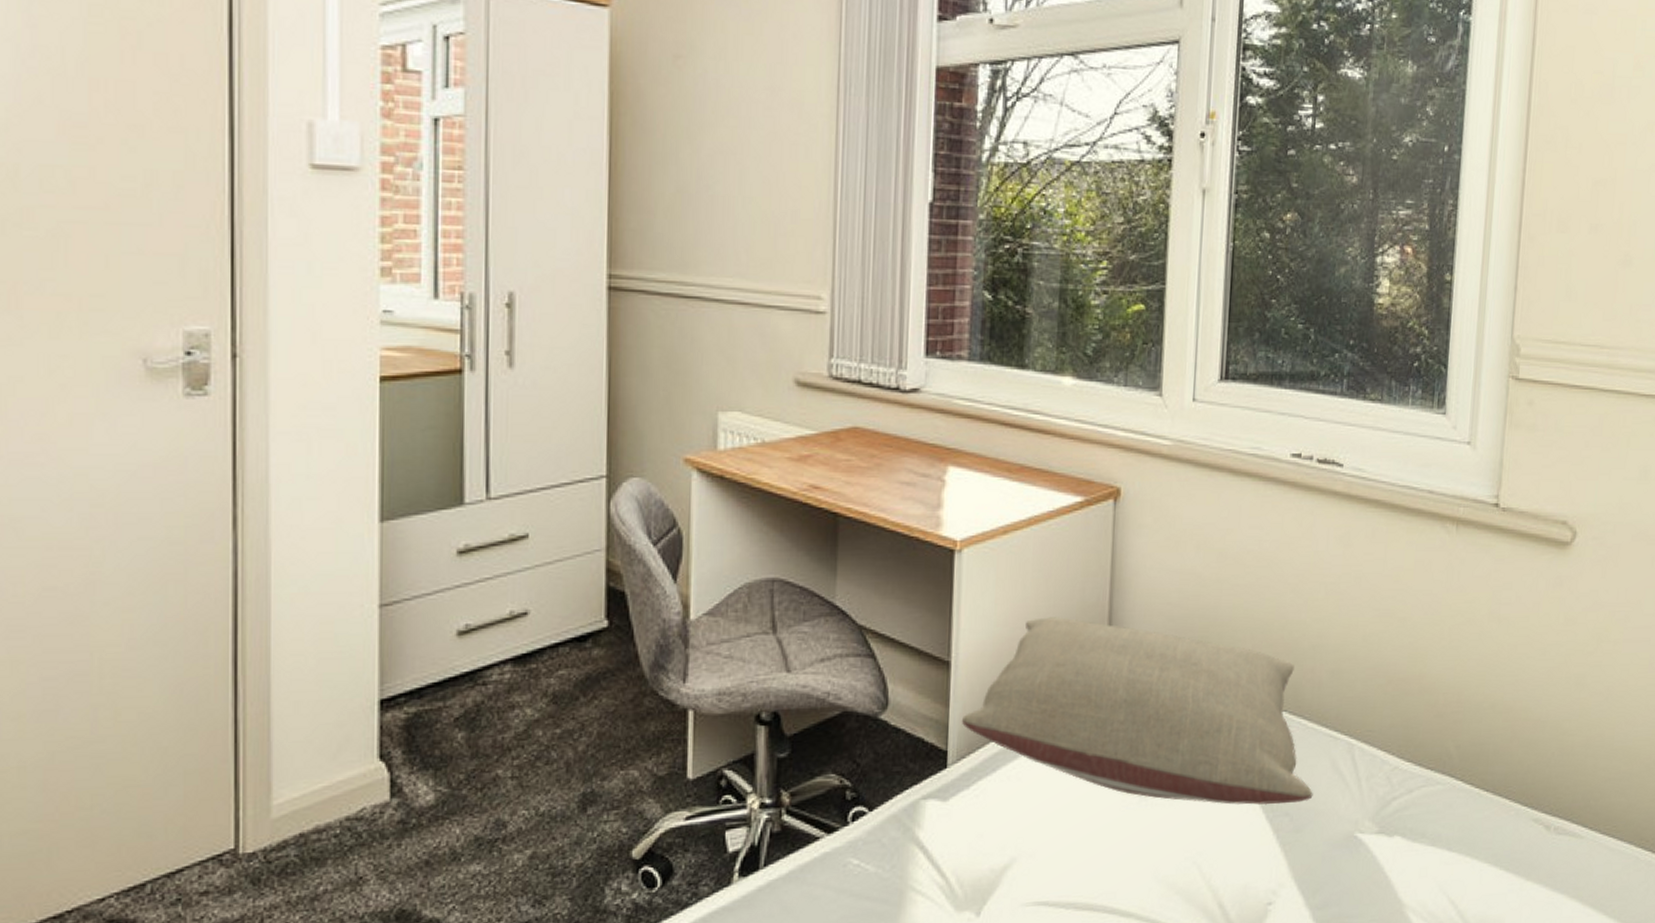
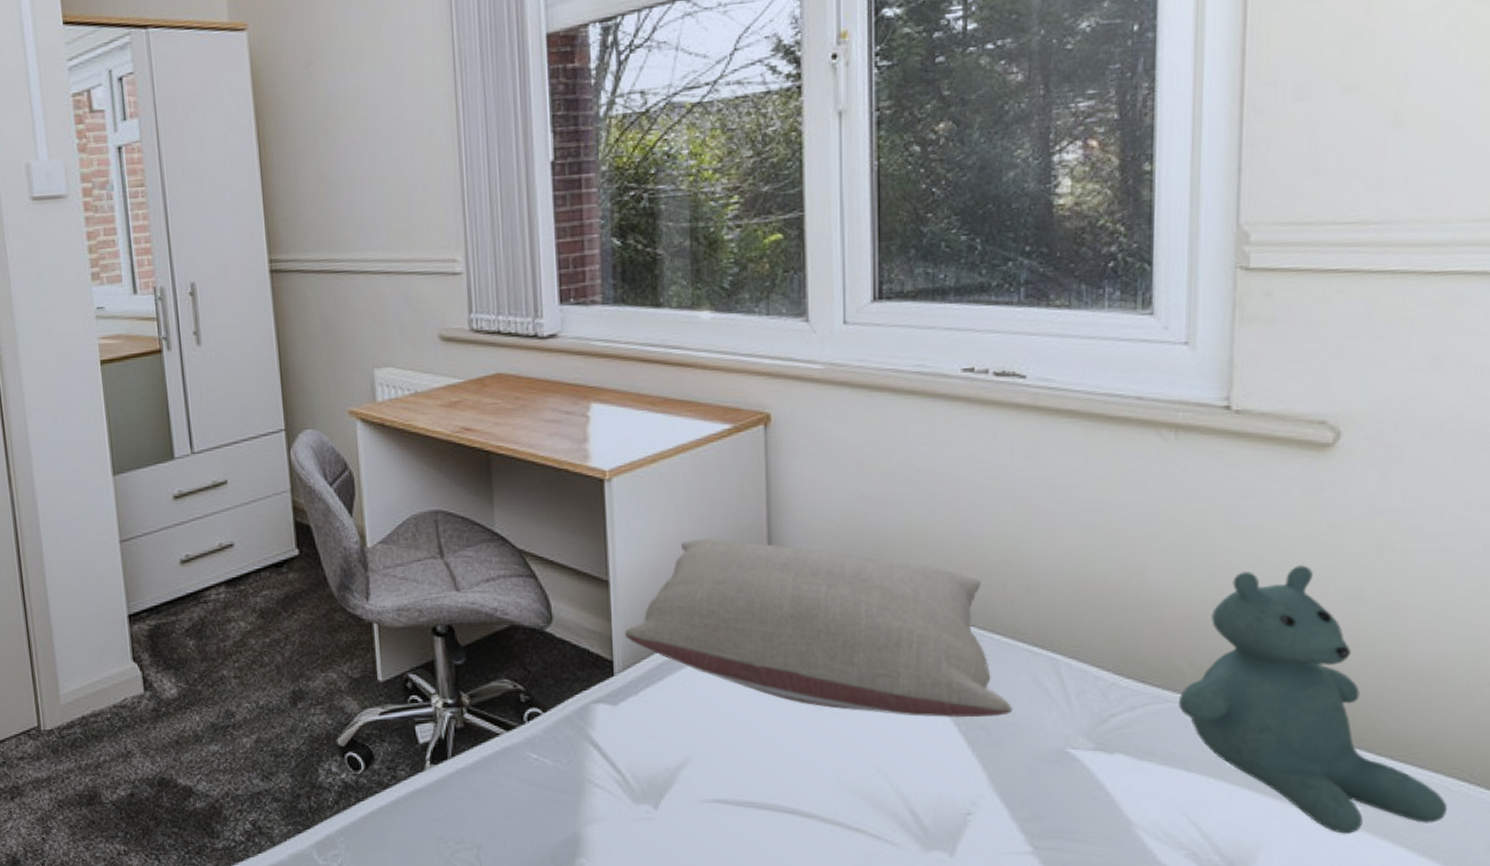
stuffed bear: none [1446,653,1637,905] -> present [1179,565,1448,834]

